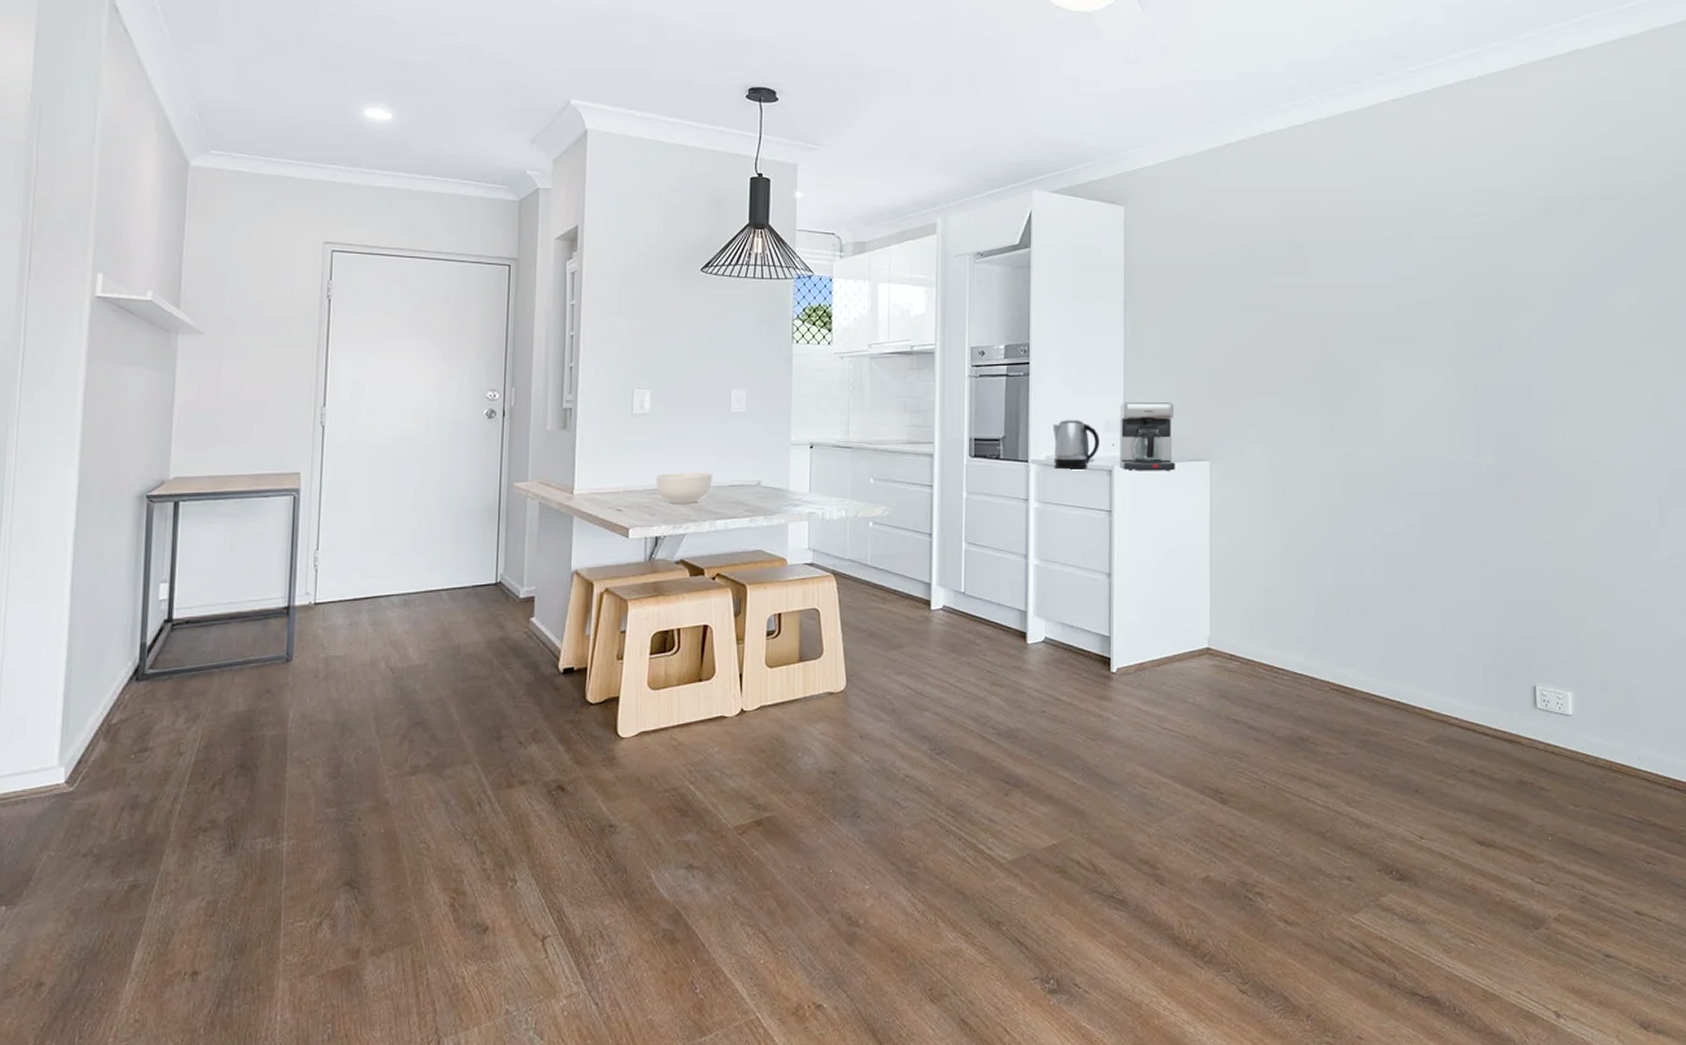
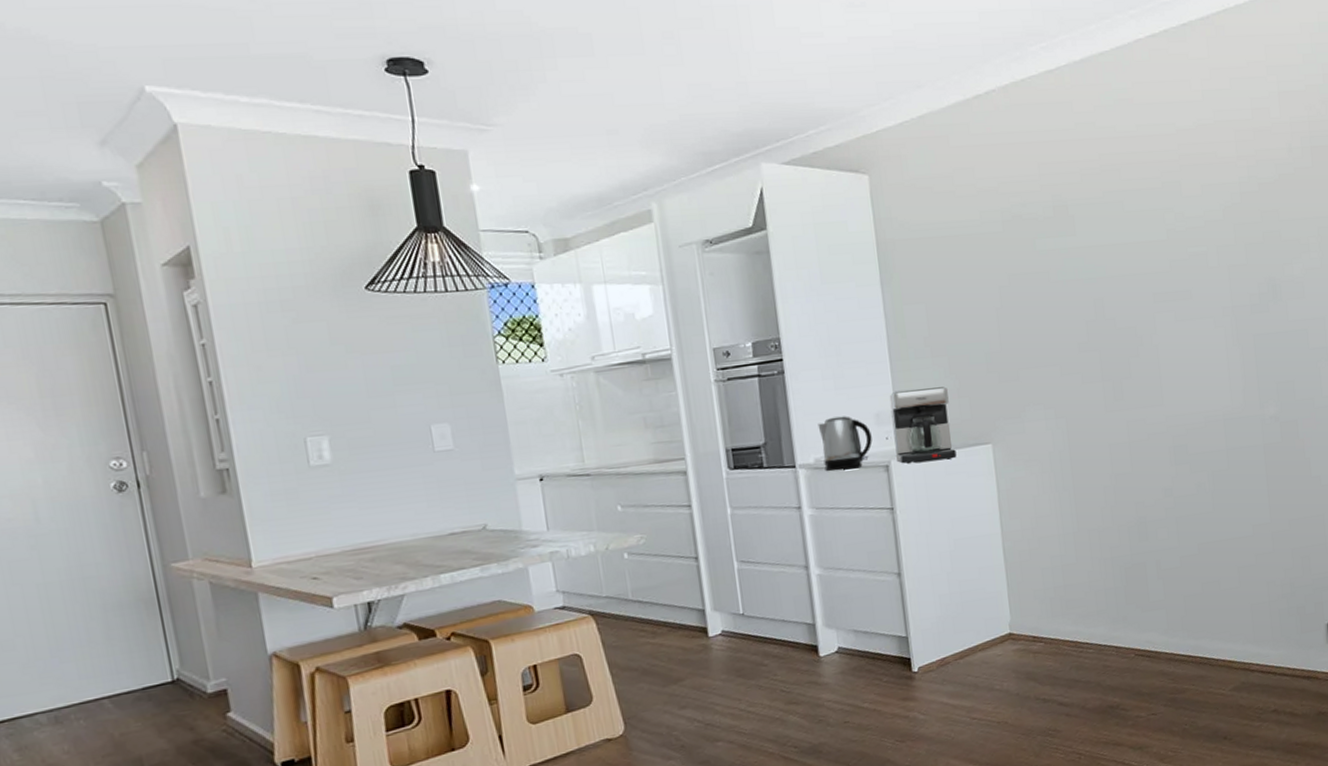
bowl: present [655,472,714,504] -> none [354,522,427,563]

